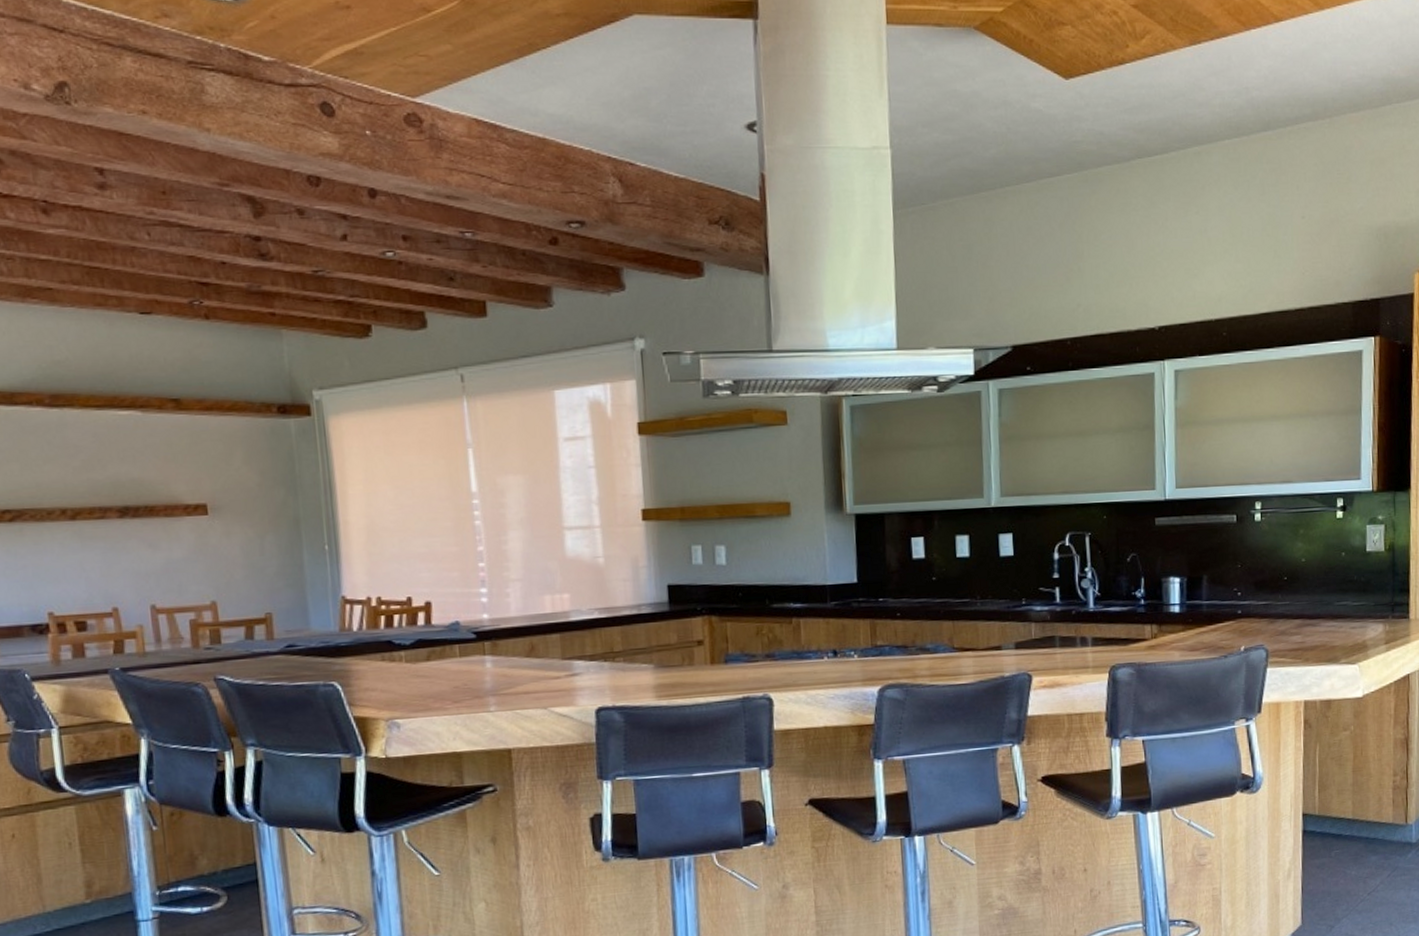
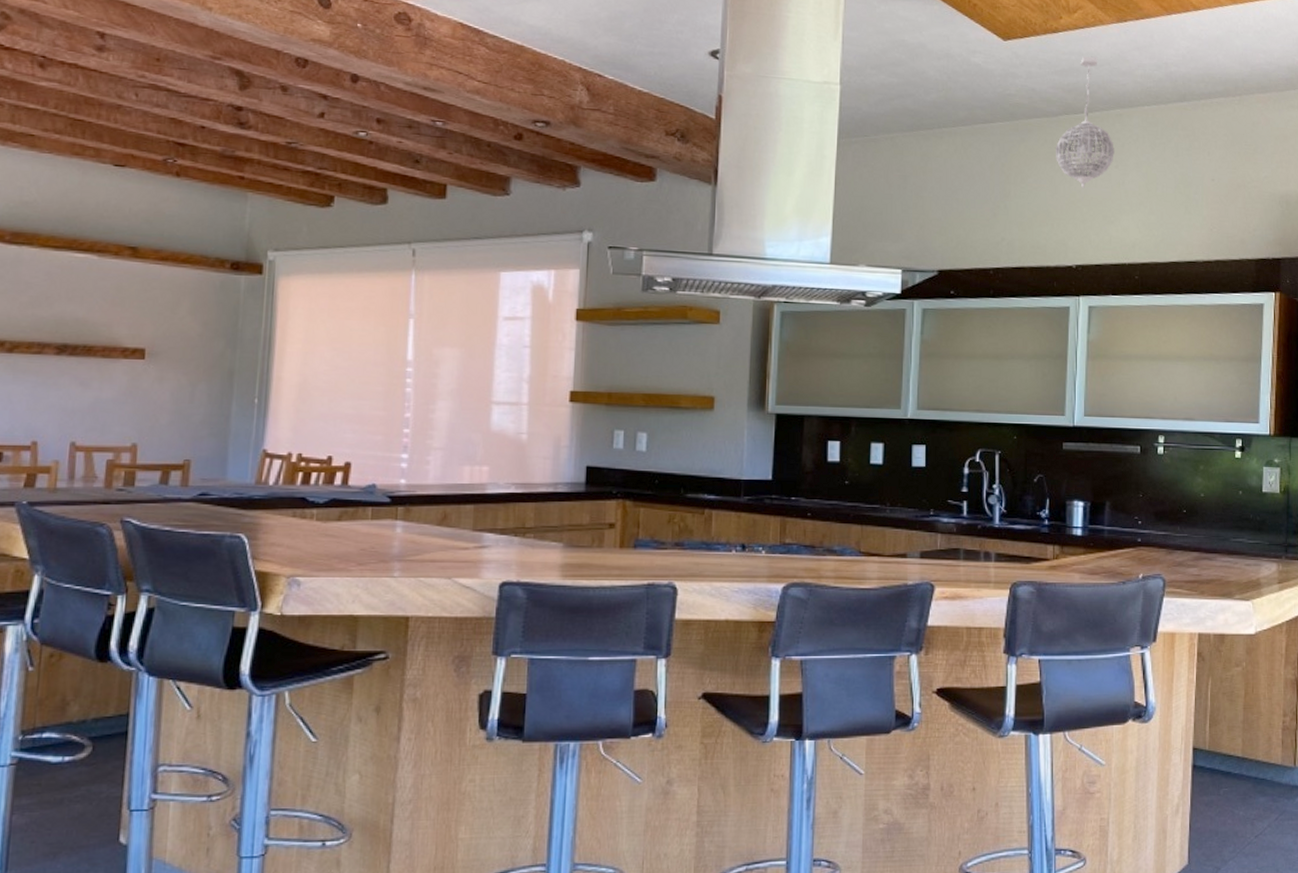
pendant light: none [1130,88,1194,240] -> present [1056,56,1114,188]

